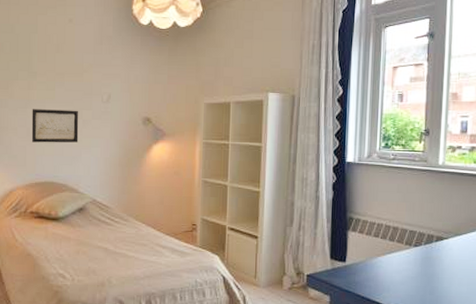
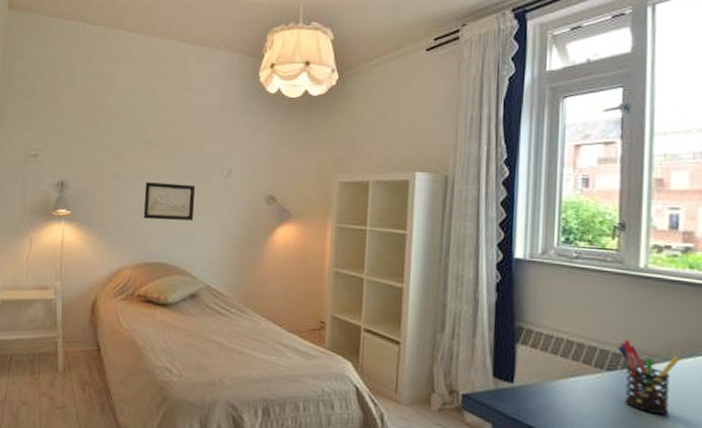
pen holder: none [422,222,466,277] -> present [617,340,681,415]

